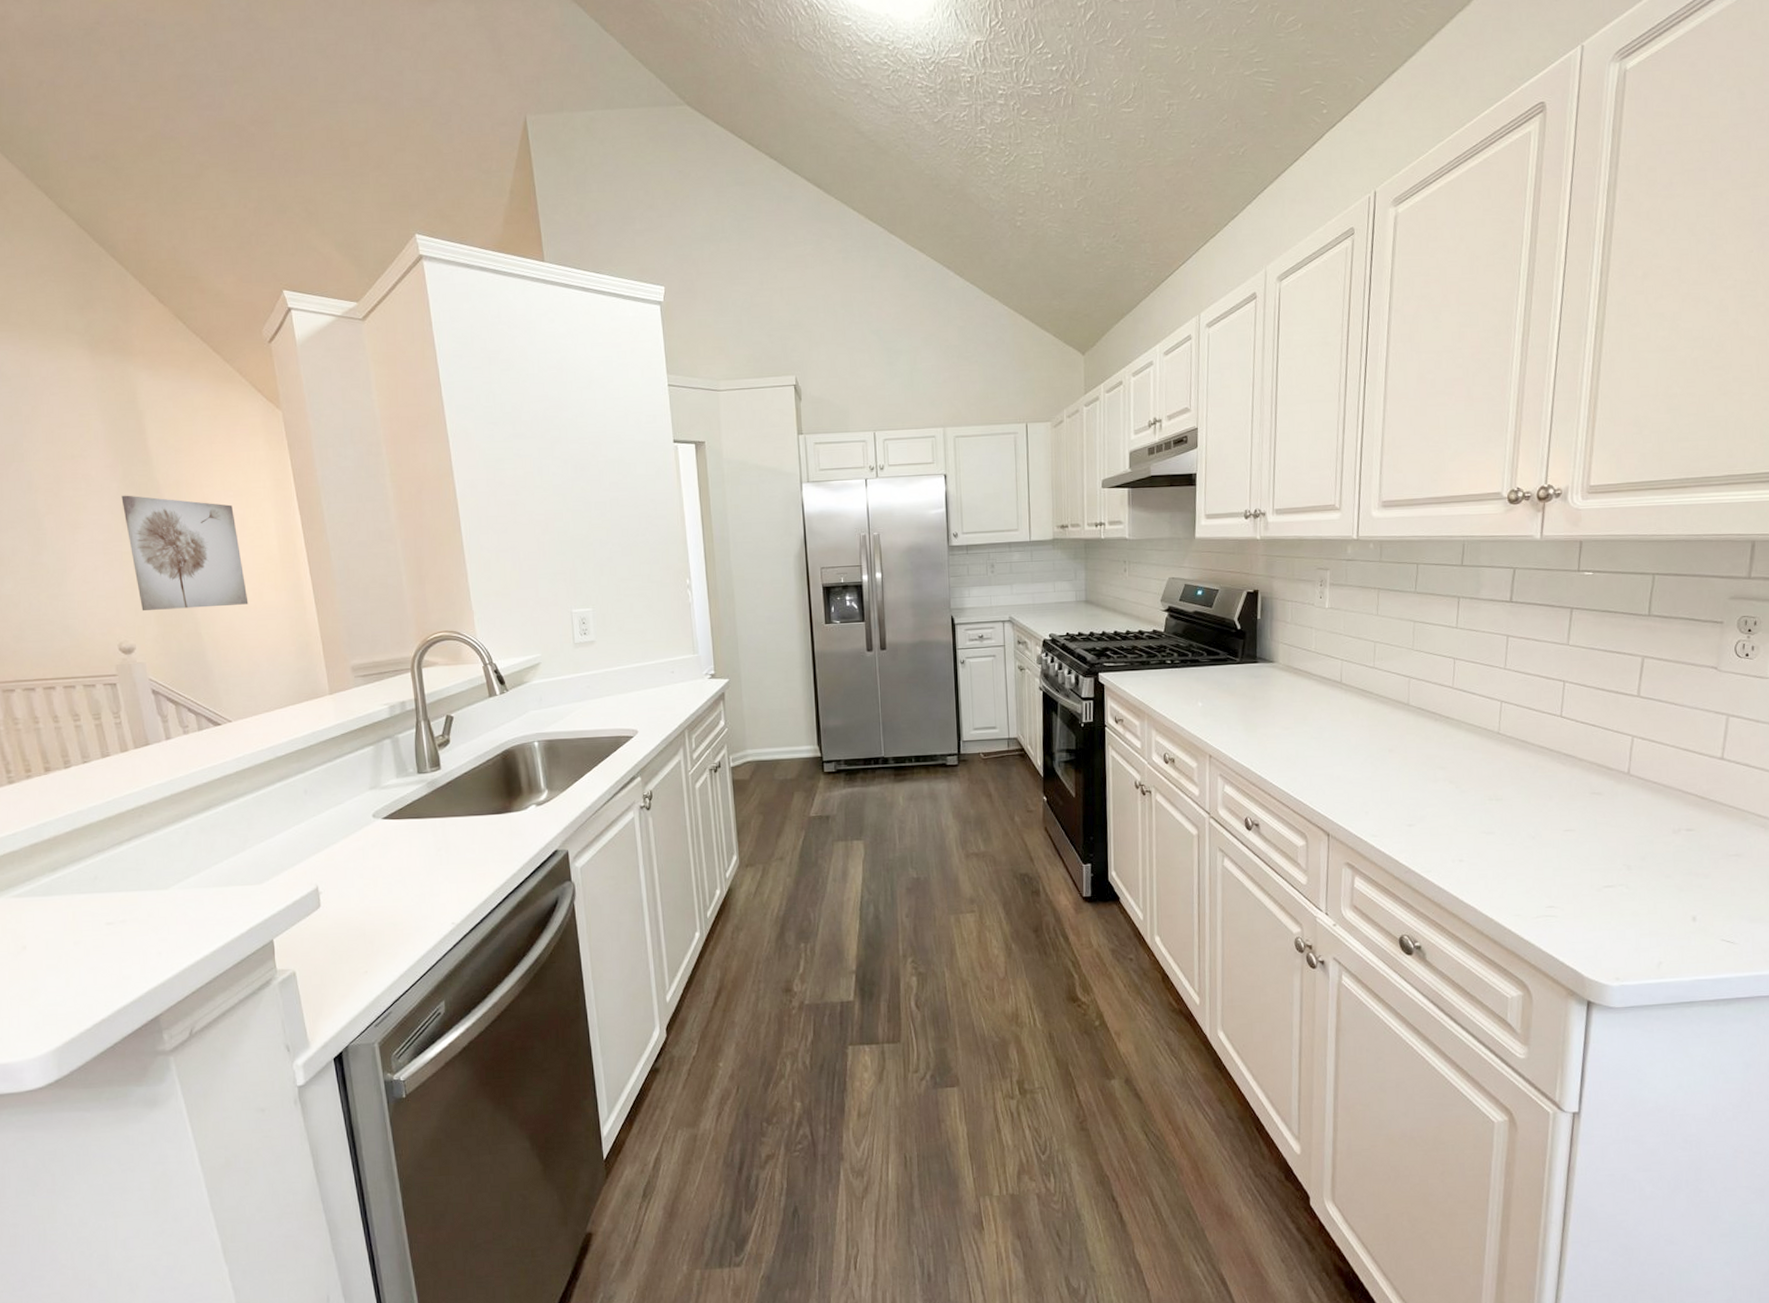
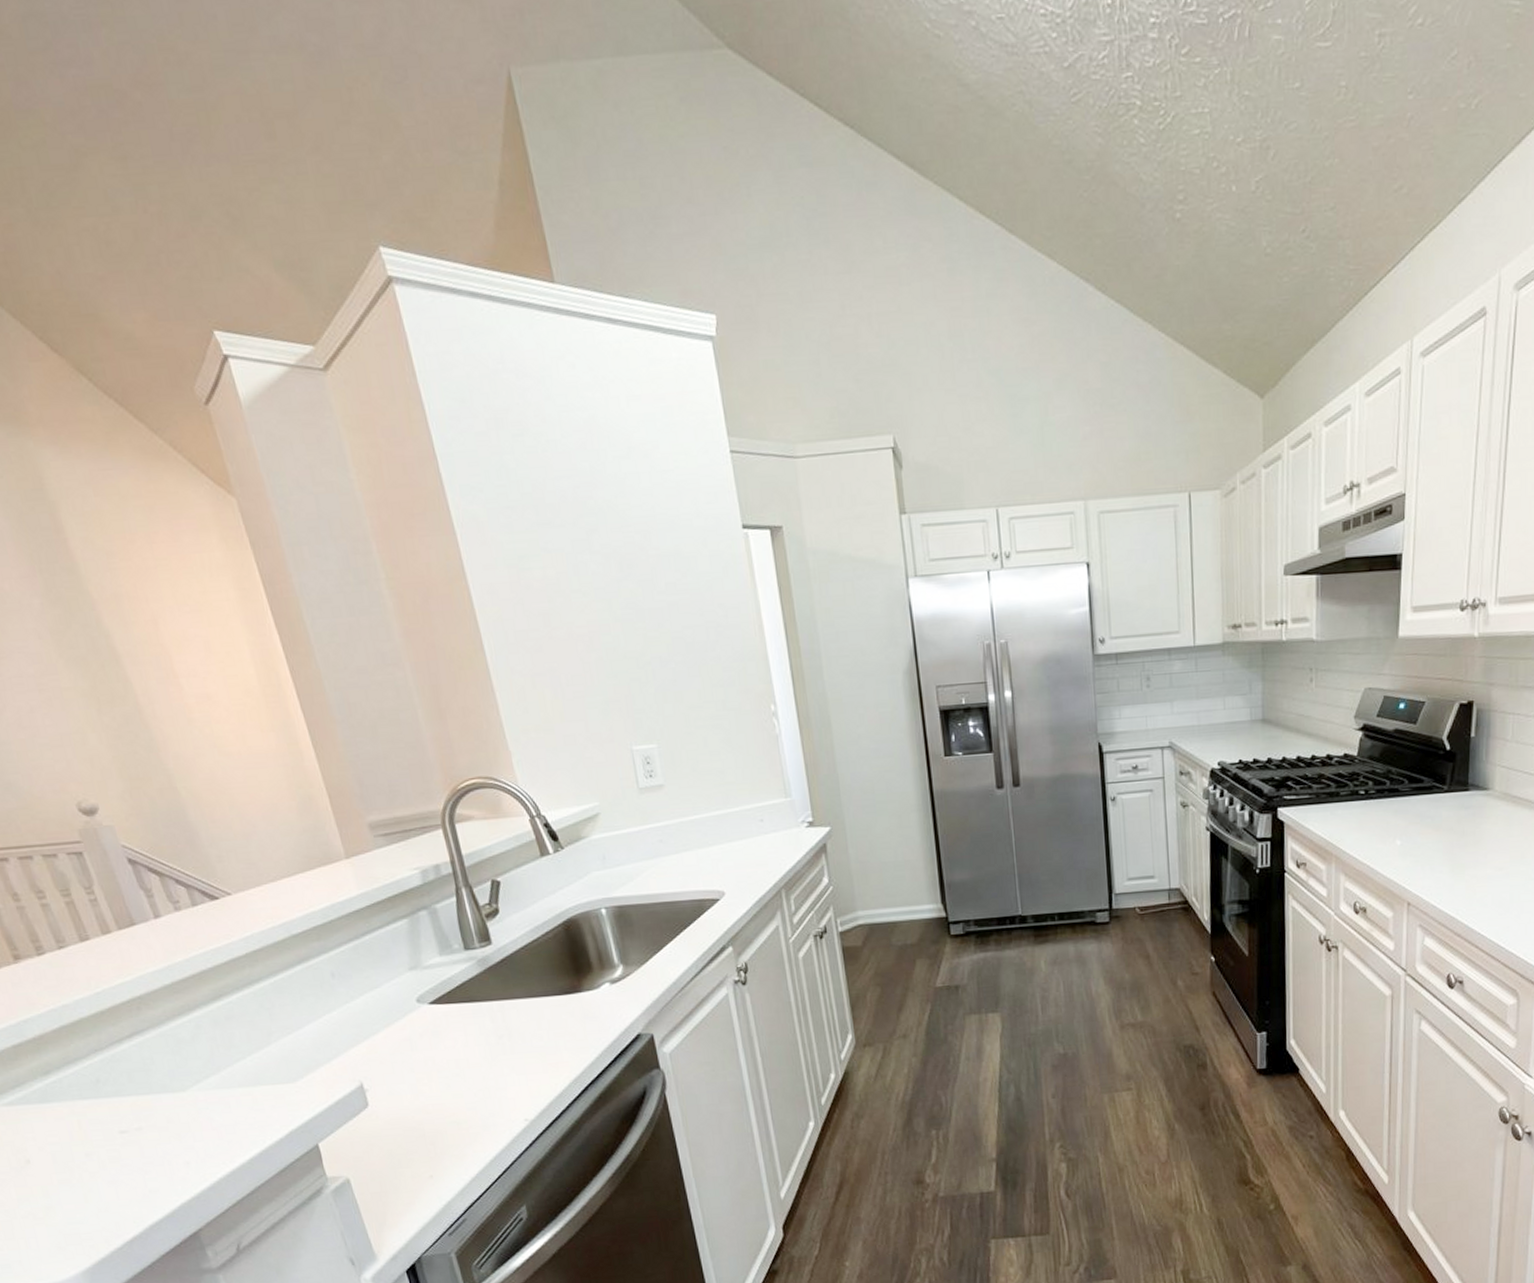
wall art: present [121,495,249,610] -> none [47,614,230,761]

